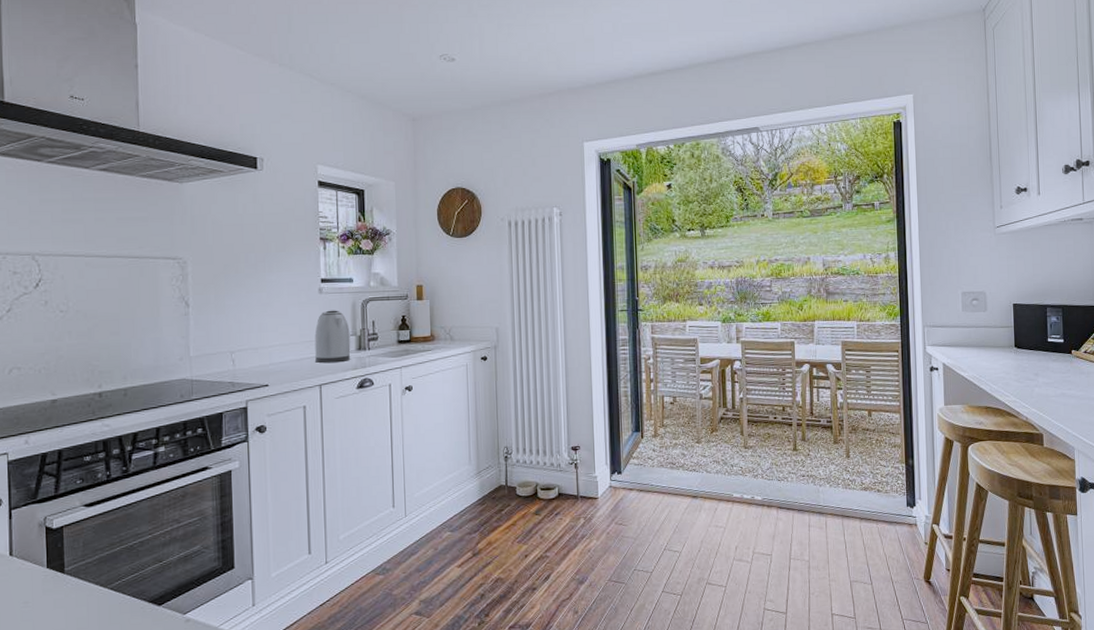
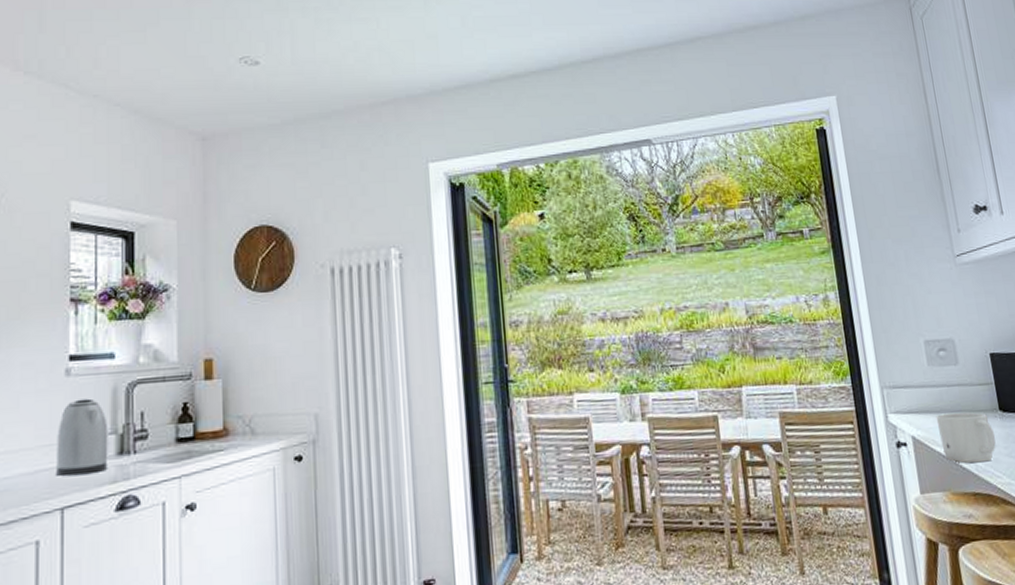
mug: none [963,347,1008,385] -> present [935,412,996,463]

